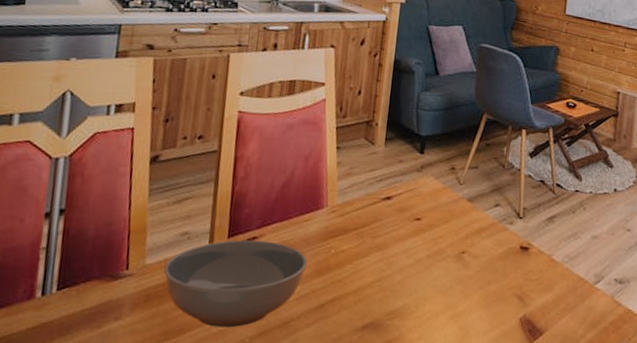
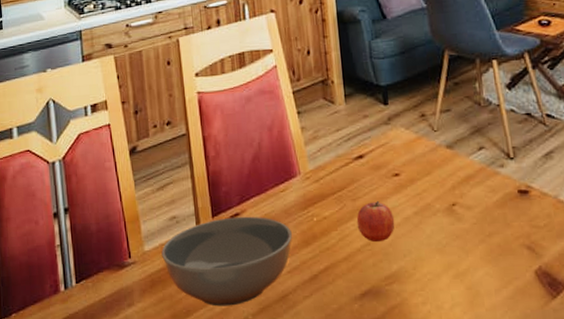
fruit: none [372,241,408,280] -> present [356,201,395,243]

